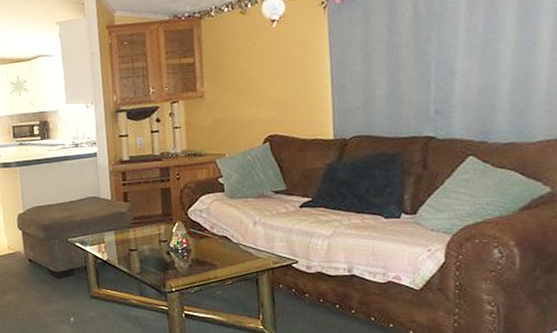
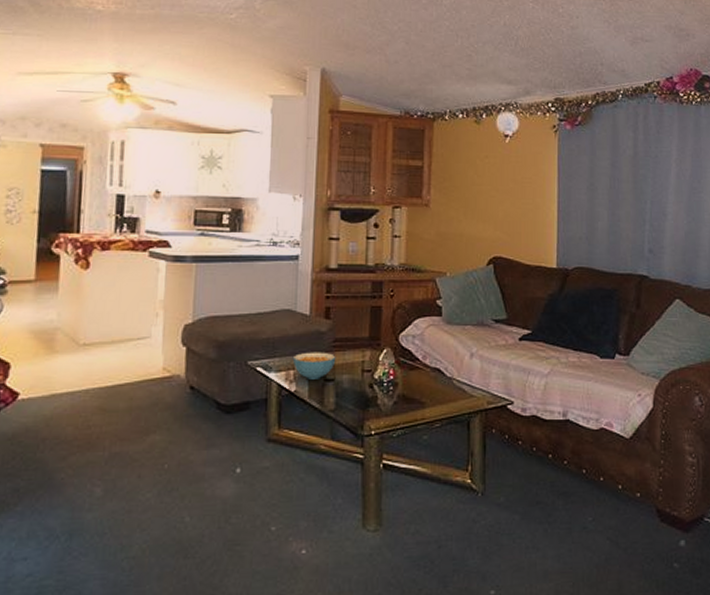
cereal bowl: none [102,228,137,250] -> present [292,352,336,379]

